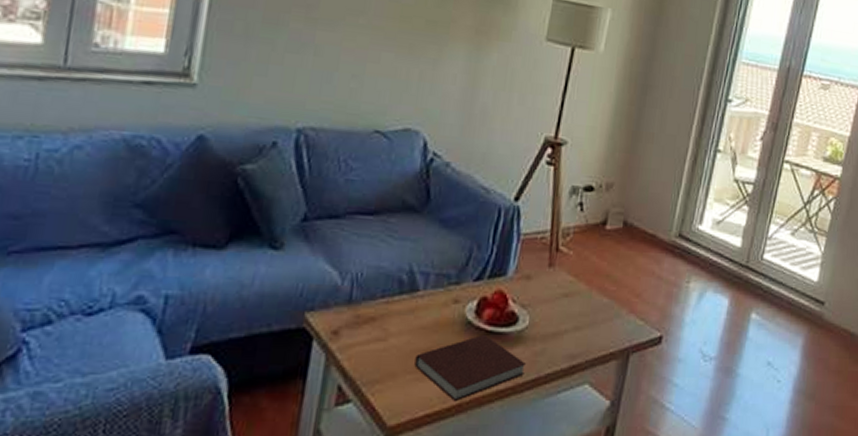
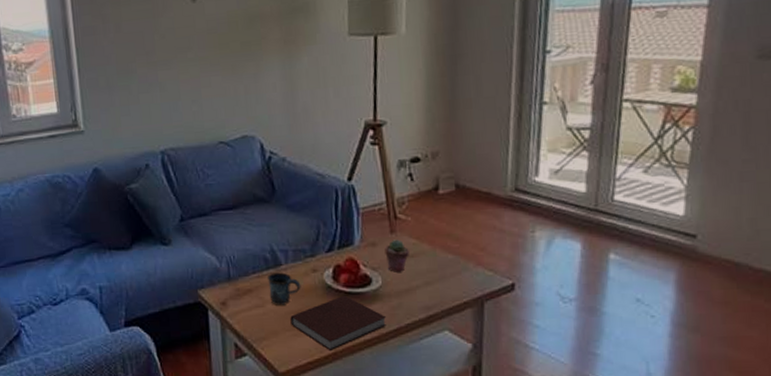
mug: none [395,299,437,342] -> present [267,272,301,307]
potted succulent: none [538,274,565,313] -> present [384,239,409,272]

